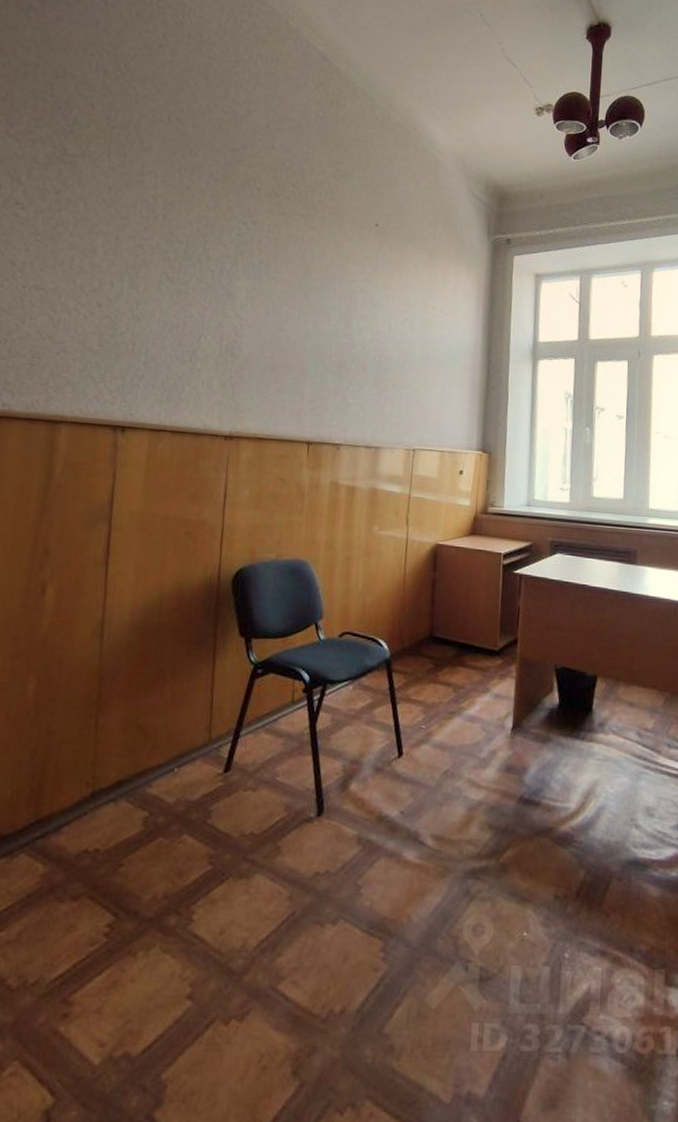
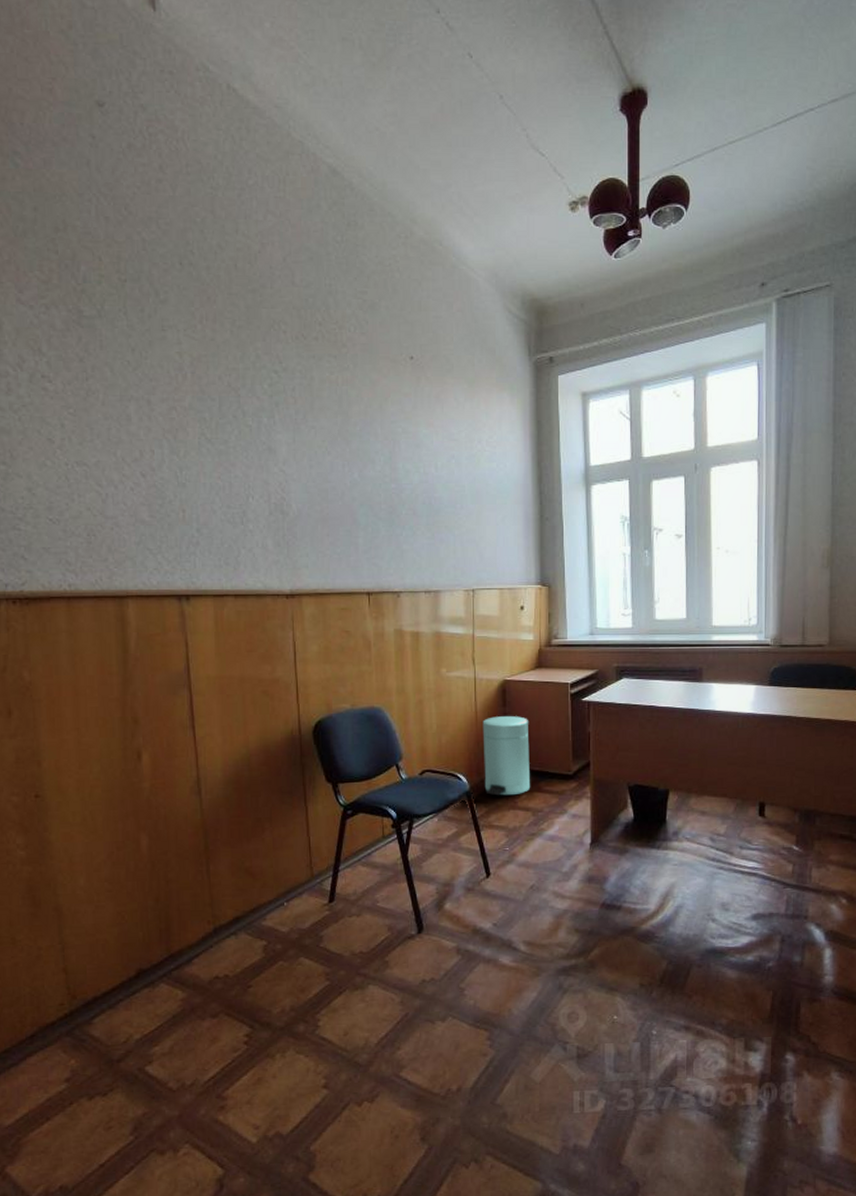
trash can: none [405,581,458,668] -> present [482,716,531,796]

